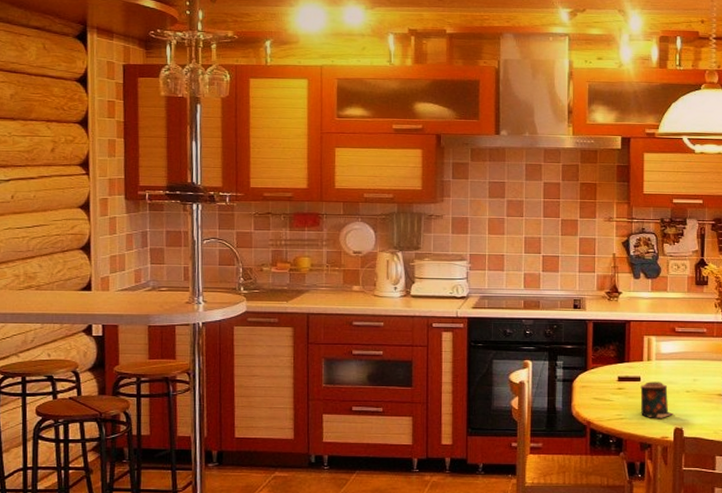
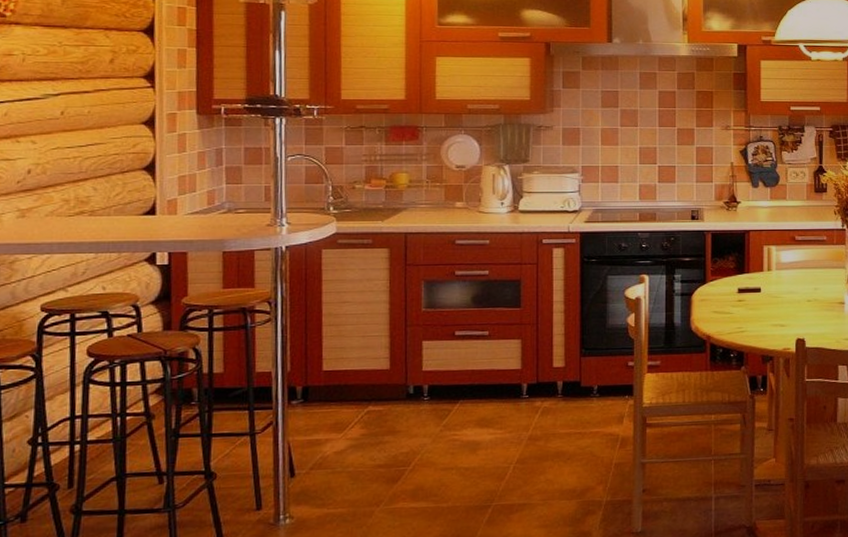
candle: present [640,382,674,418] -> none [761,292,795,330]

